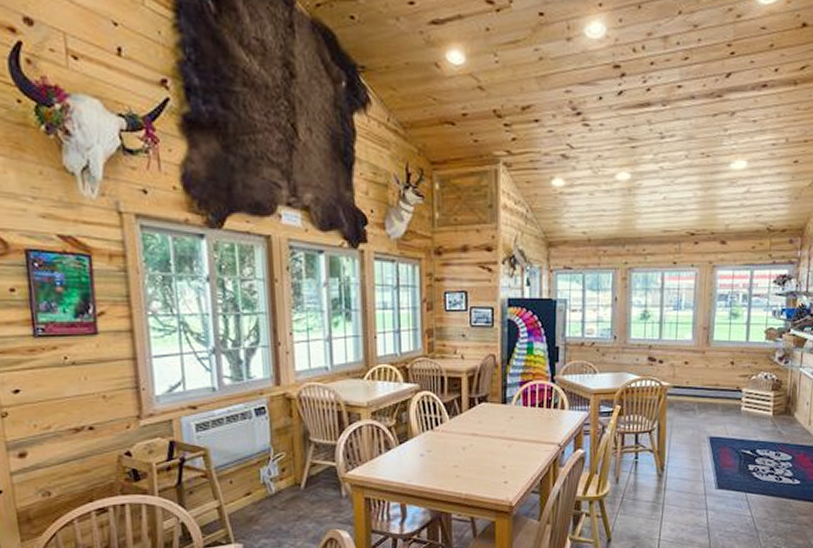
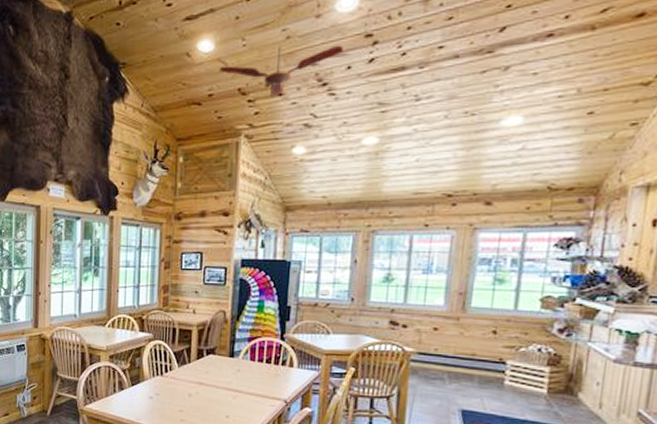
ceiling fan: none [471,66,594,123] -> present [219,45,343,97]

